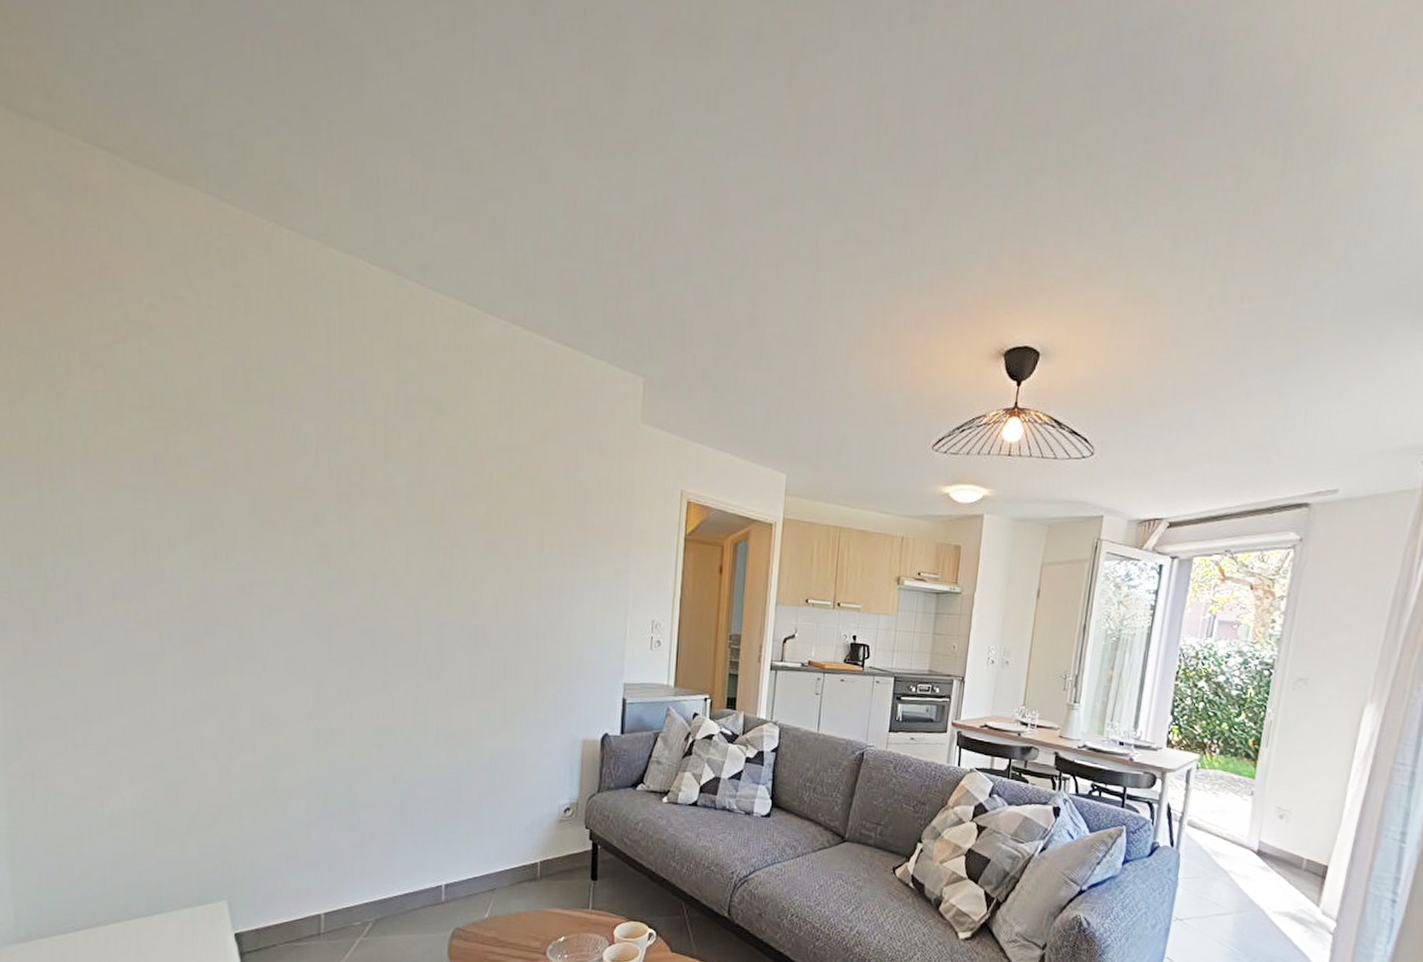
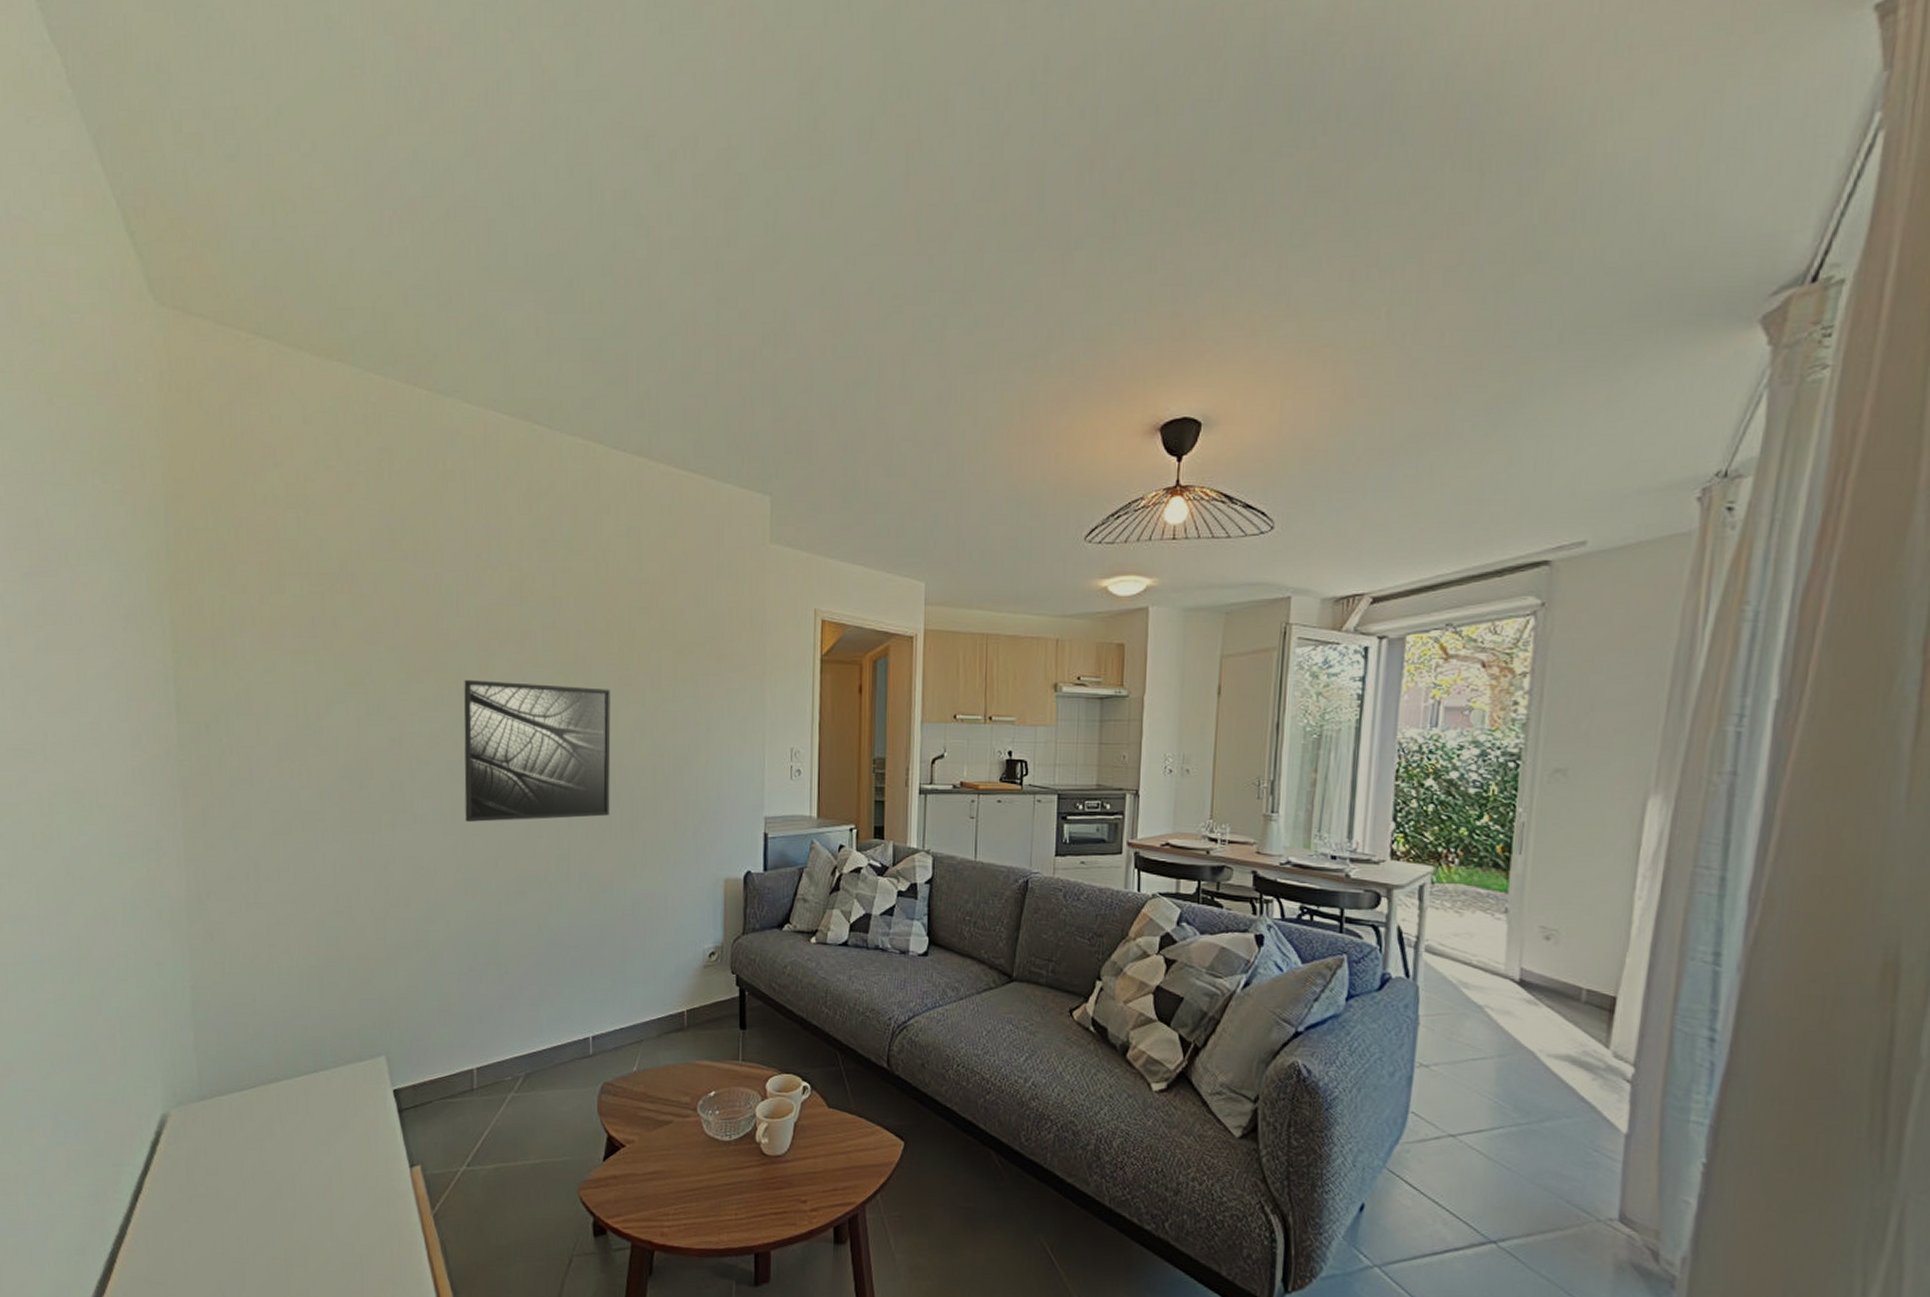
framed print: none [319,531,475,675] -> present [464,680,611,822]

